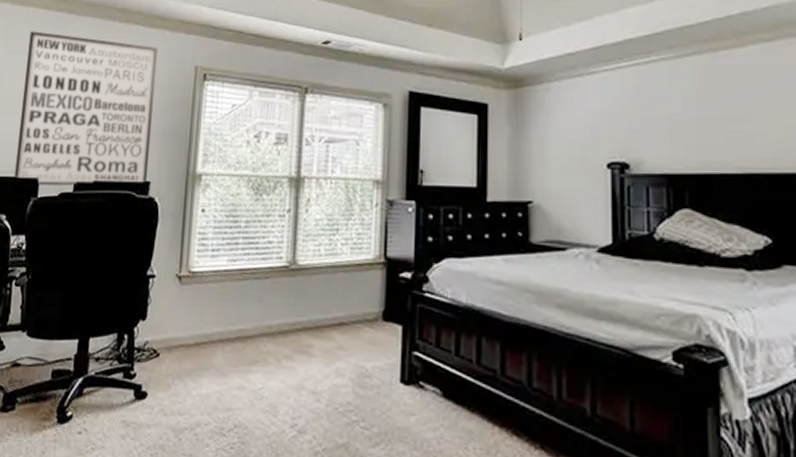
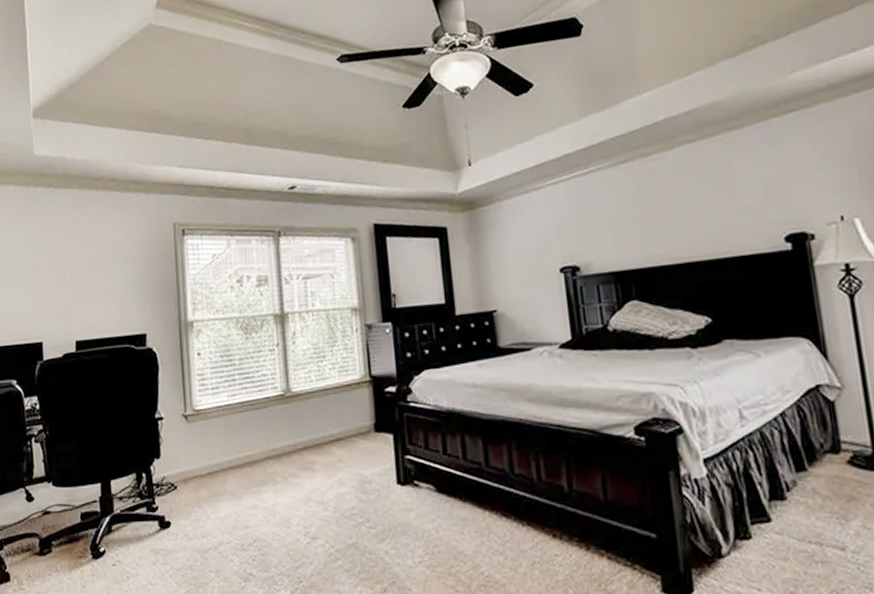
wall art: present [13,31,158,186] -> none [13,207,144,349]

